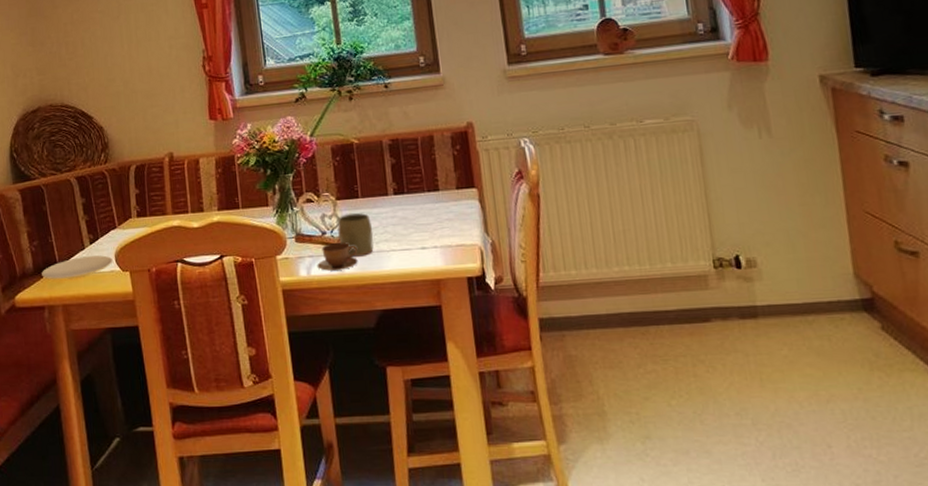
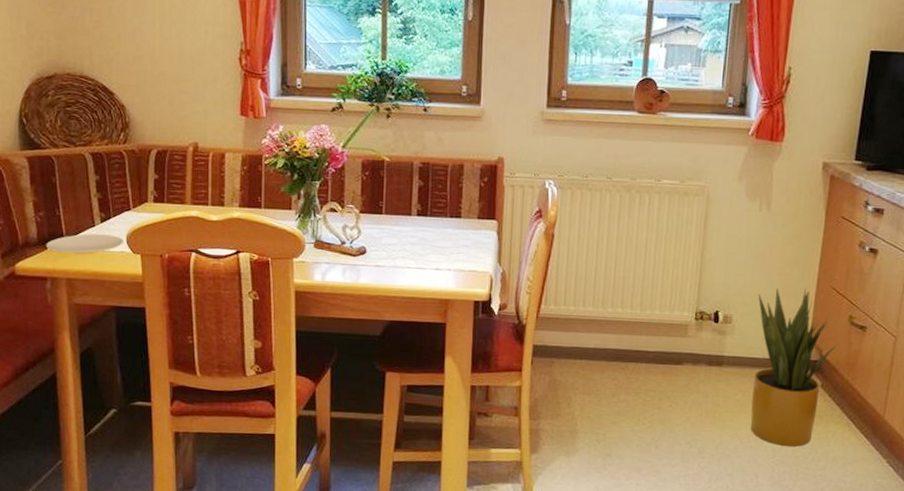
teacup: present [317,241,358,271] -> none [332,252,373,280]
mug: present [337,213,374,257] -> none [357,228,392,269]
planter: none [779,216,891,406] -> present [750,288,839,447]

